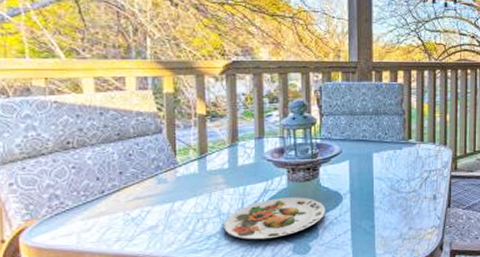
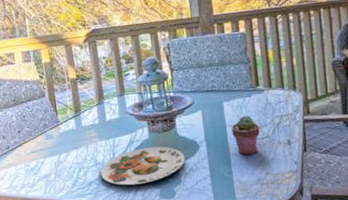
potted succulent: none [379,168,408,209] -> present [231,115,260,155]

